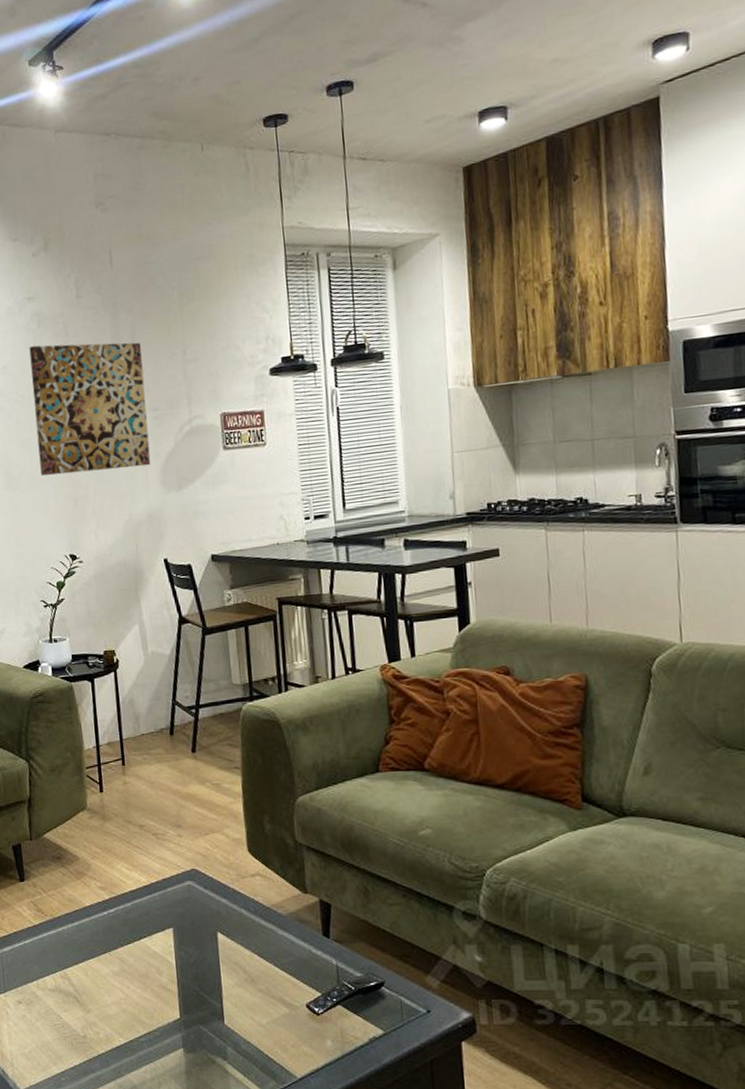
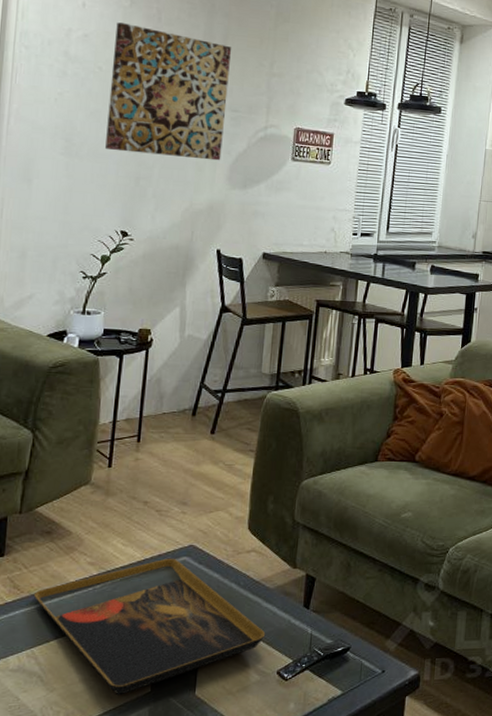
decorative tray: none [56,882,287,1020] -> present [33,558,266,696]

